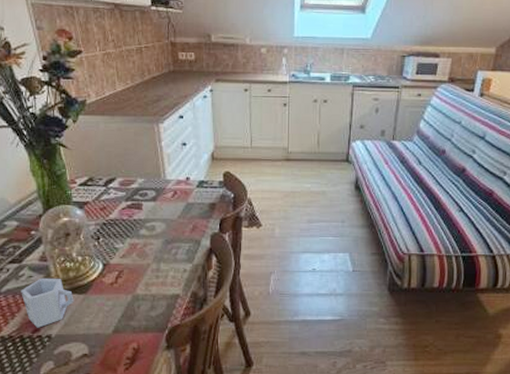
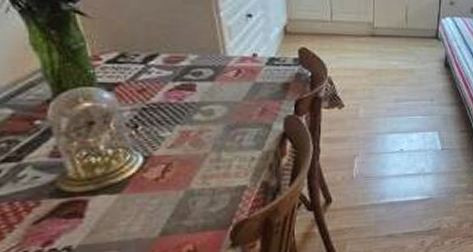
cup: present [21,277,74,328] -> none [22,176,104,240]

